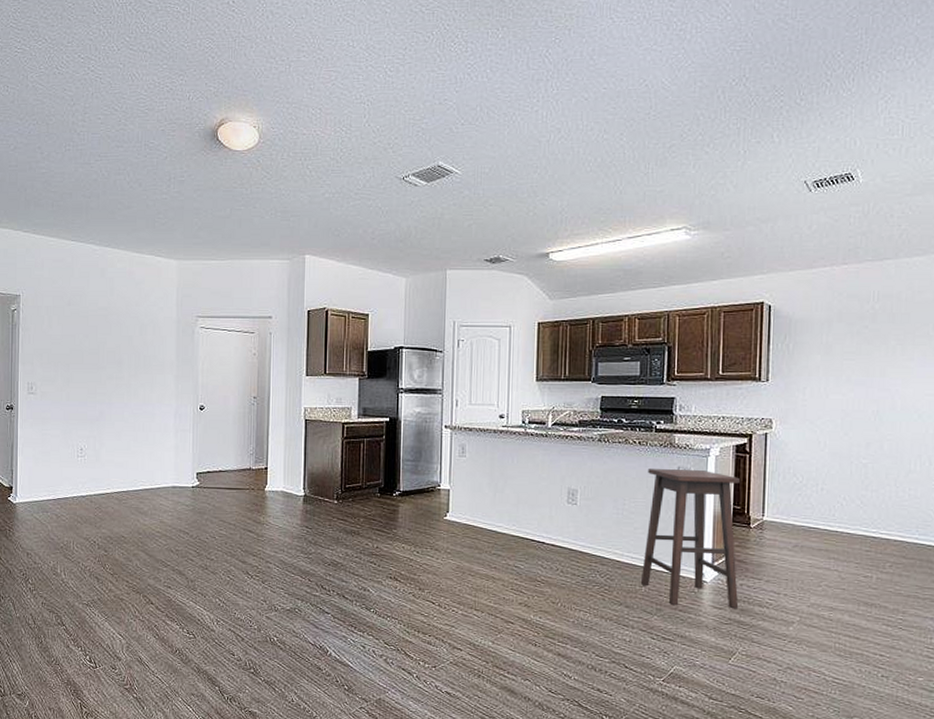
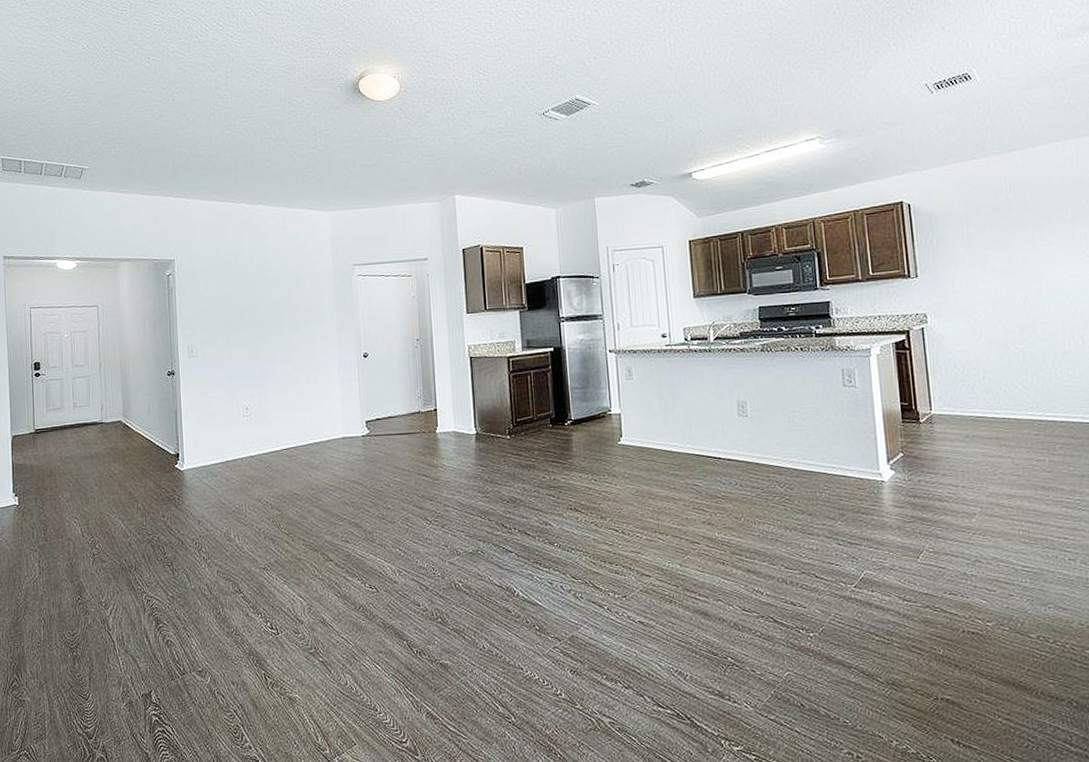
bar stool: present [640,469,740,608] -> none [813,370,920,508]

